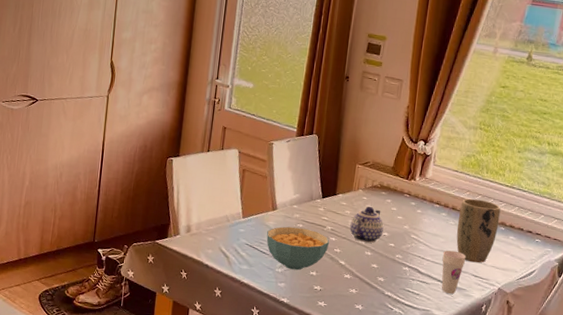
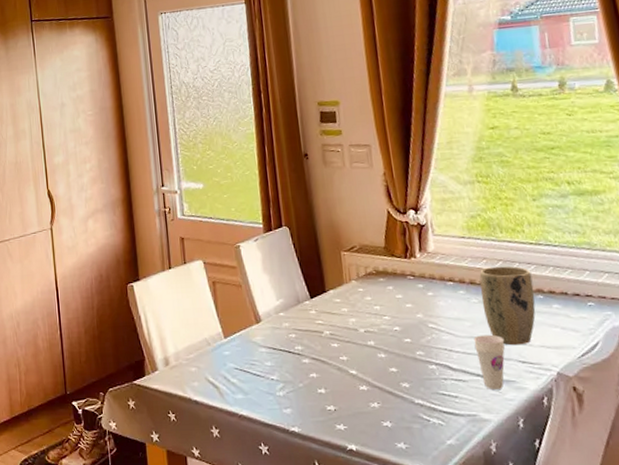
cereal bowl: present [266,226,330,271] -> none [256,338,332,391]
teapot: present [350,206,384,243] -> none [351,298,393,343]

